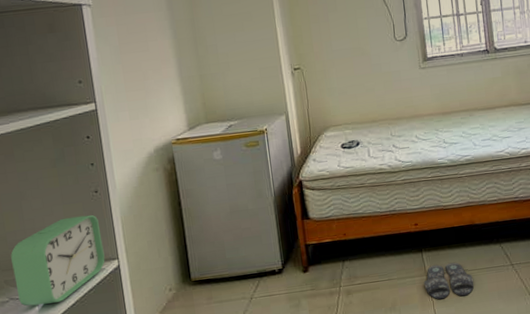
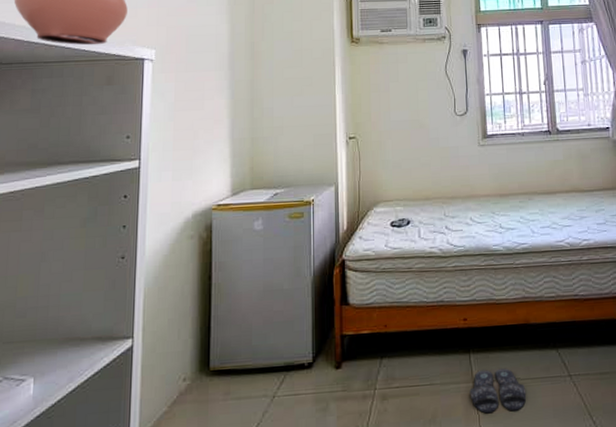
alarm clock: present [10,215,105,307] -> none [14,283,120,389]

